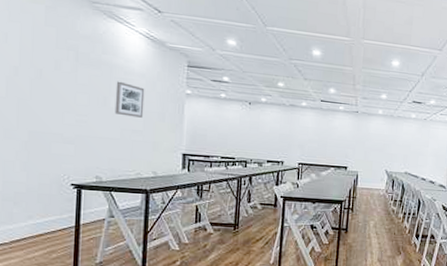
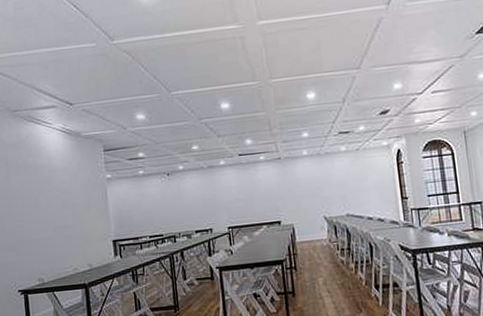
wall art: present [114,81,145,118] -> none [43,180,72,214]

